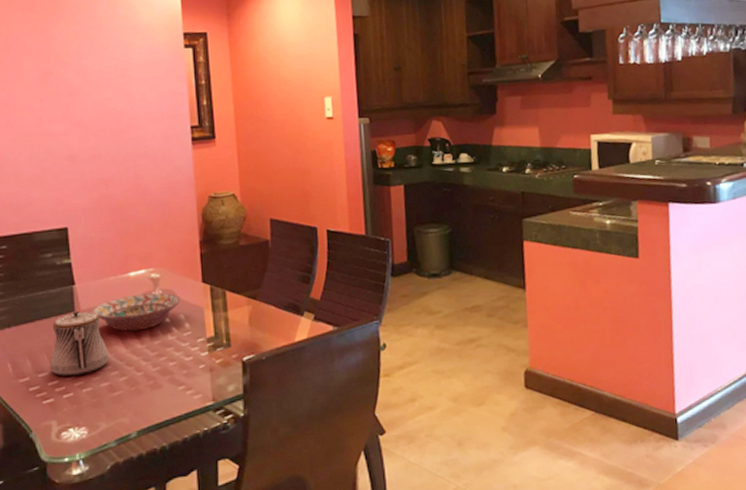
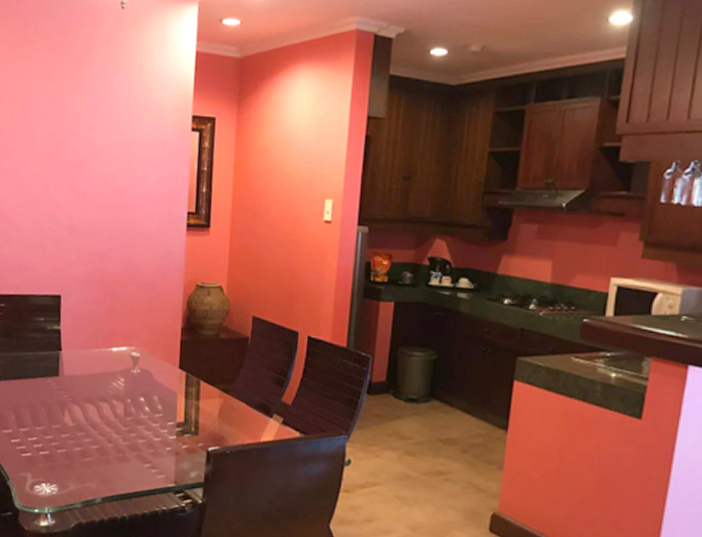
teapot: present [49,310,110,376] -> none [31,375,85,436]
decorative bowl: present [92,293,180,332] -> none [74,369,156,405]

